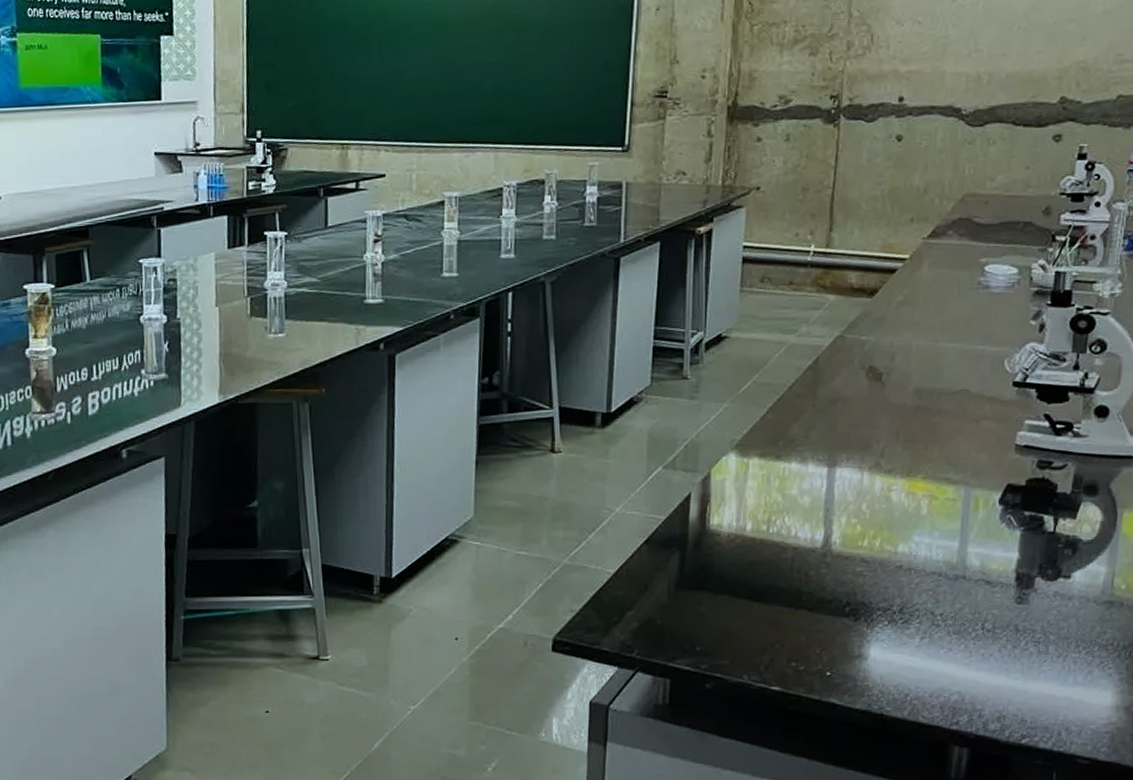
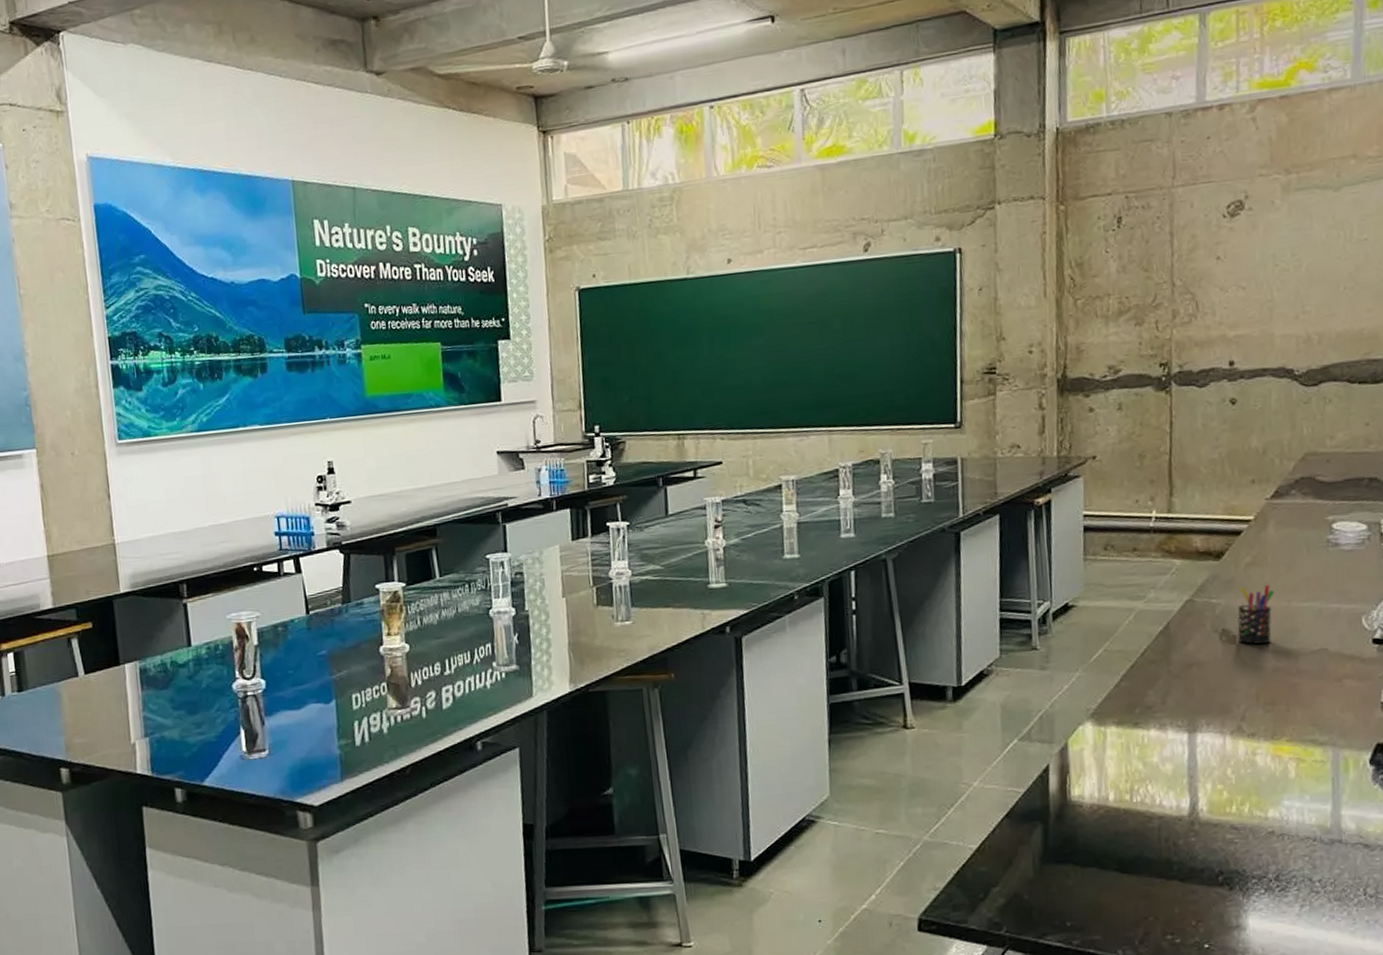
pen holder: none [884,323,924,382] -> present [1237,584,1275,645]

